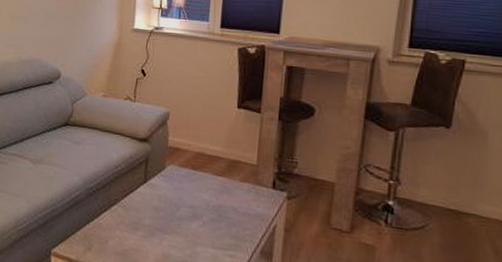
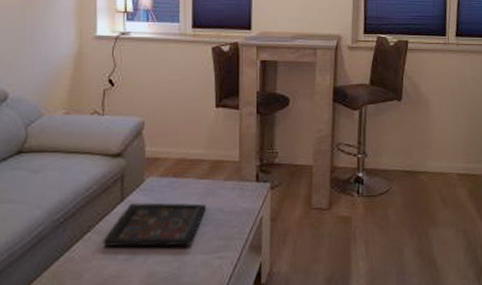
decorative tray: none [126,186,221,237] -> present [102,202,206,247]

